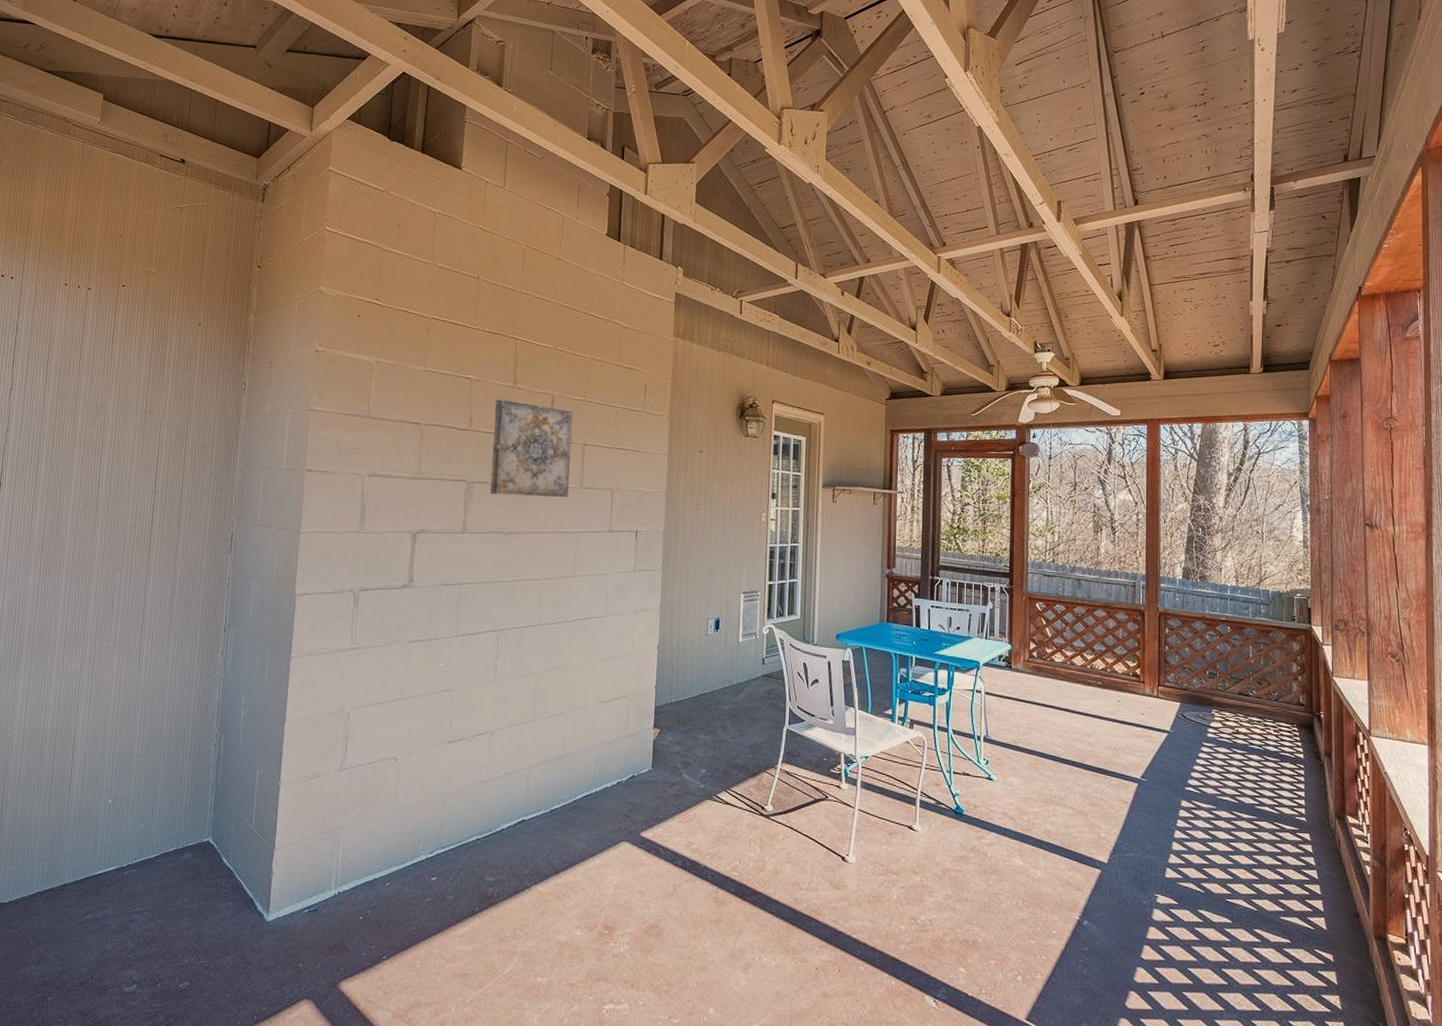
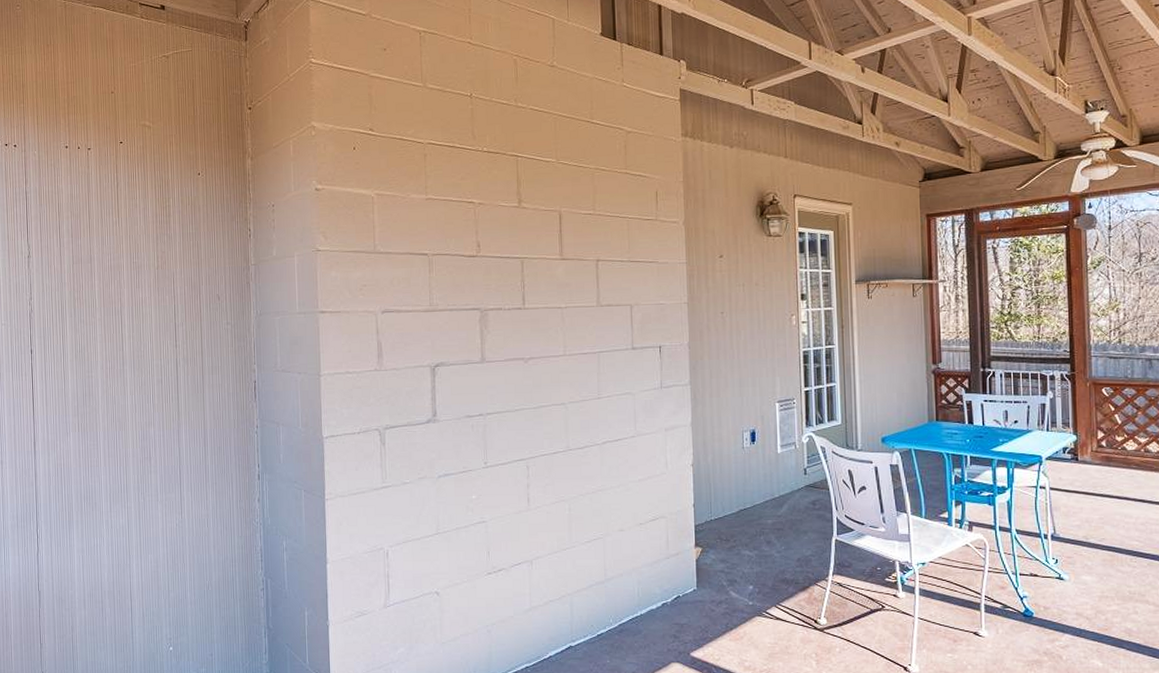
wall art: present [490,399,573,497] -> none [501,221,586,321]

